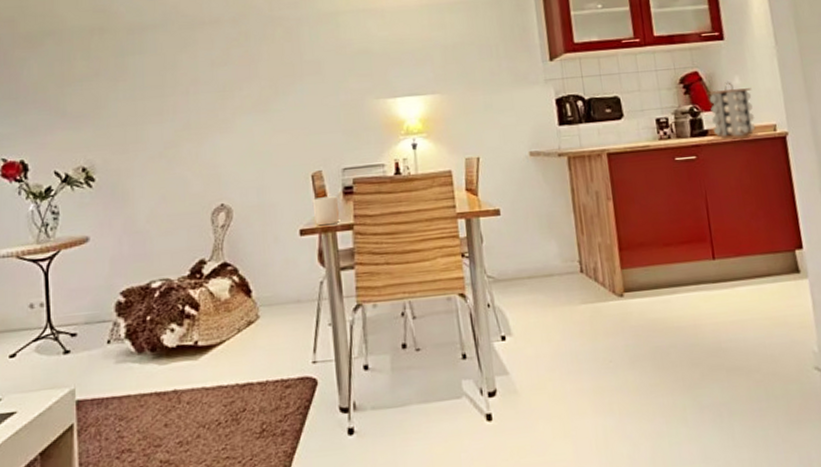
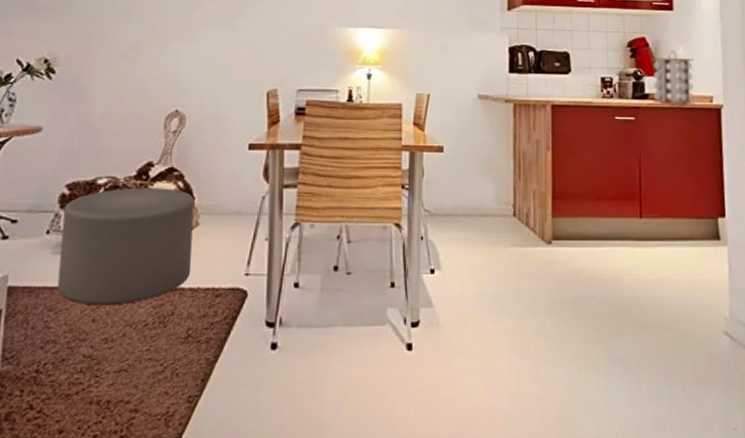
pouf: none [121,284,258,410] -> present [57,187,195,305]
mug: present [312,196,340,226] -> none [264,115,290,143]

